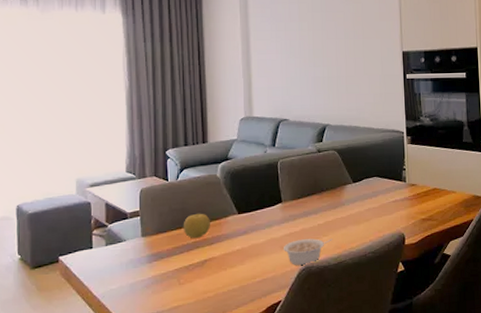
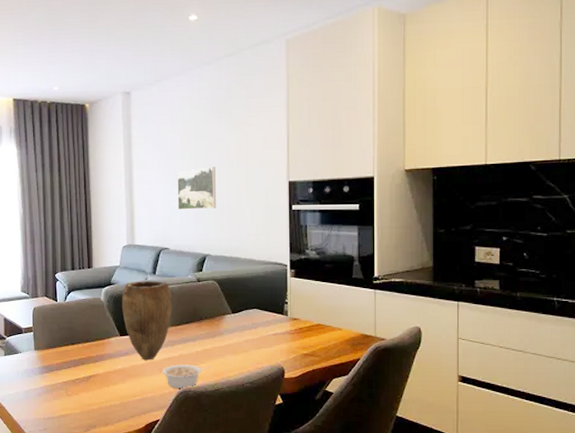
fruit: present [183,213,210,238] -> none [70,333,95,355]
vase: none [239,153,293,238] -> present [121,281,172,360]
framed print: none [295,37,335,80] -> present [177,167,217,210]

